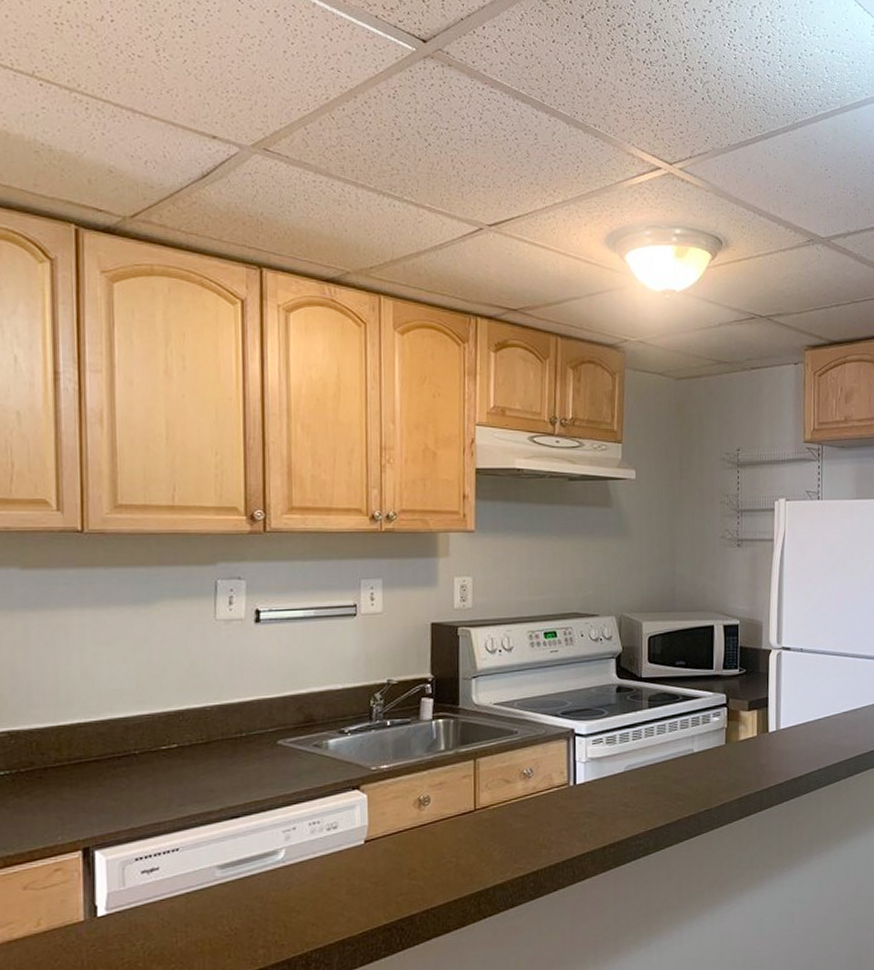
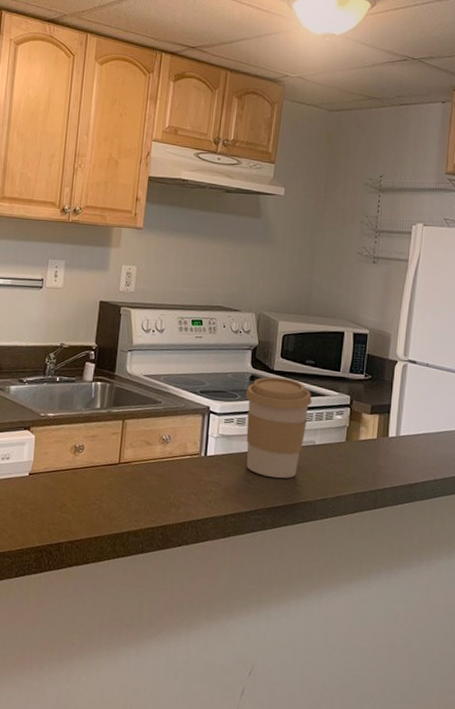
coffee cup: none [613,684,686,796] -> present [245,376,312,479]

